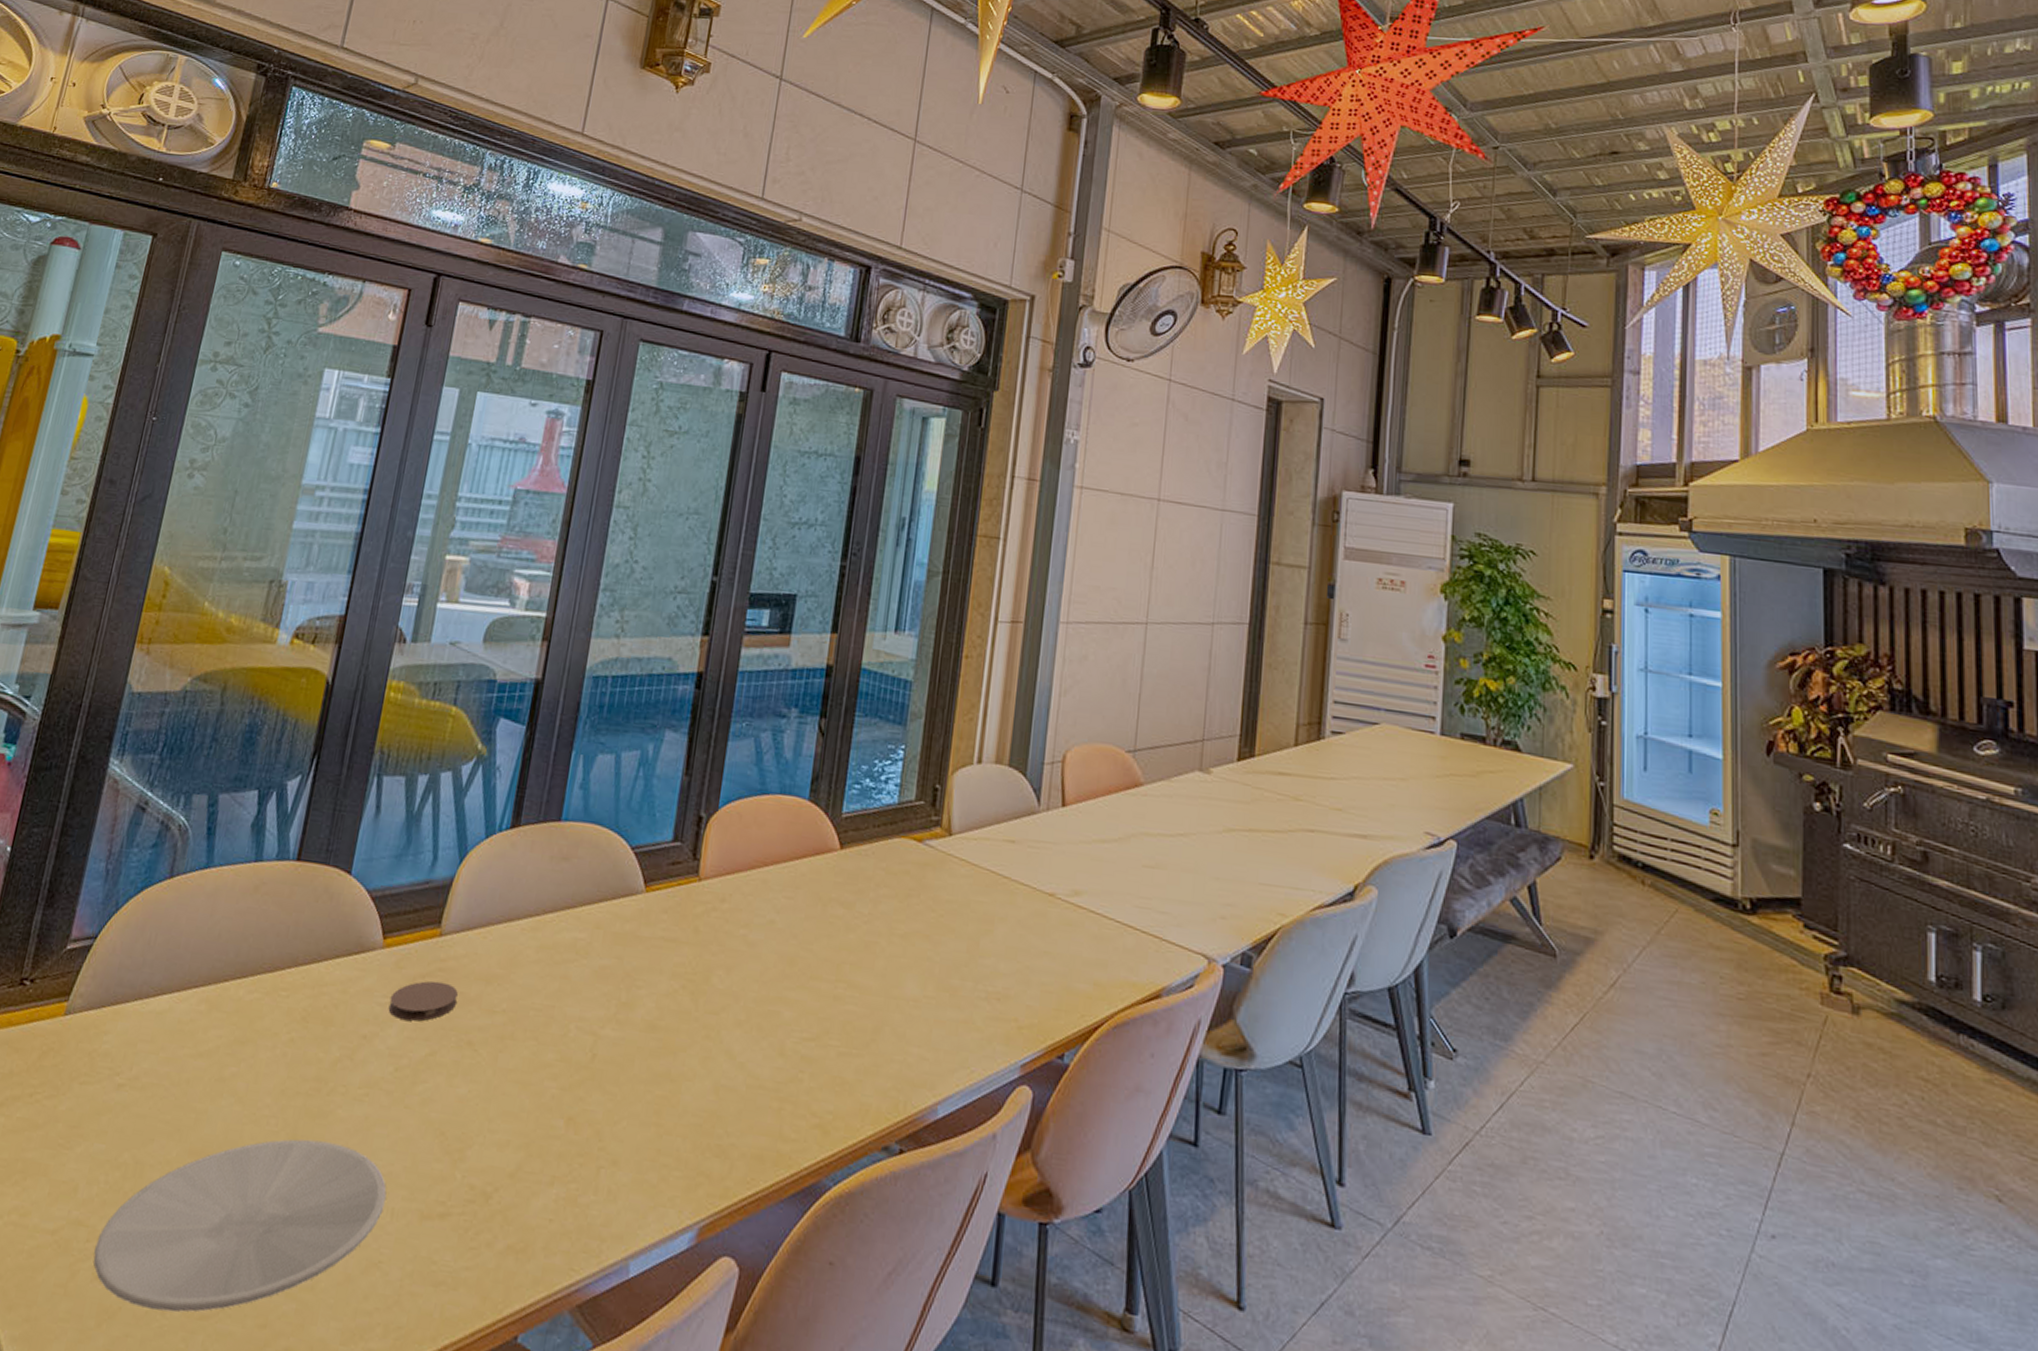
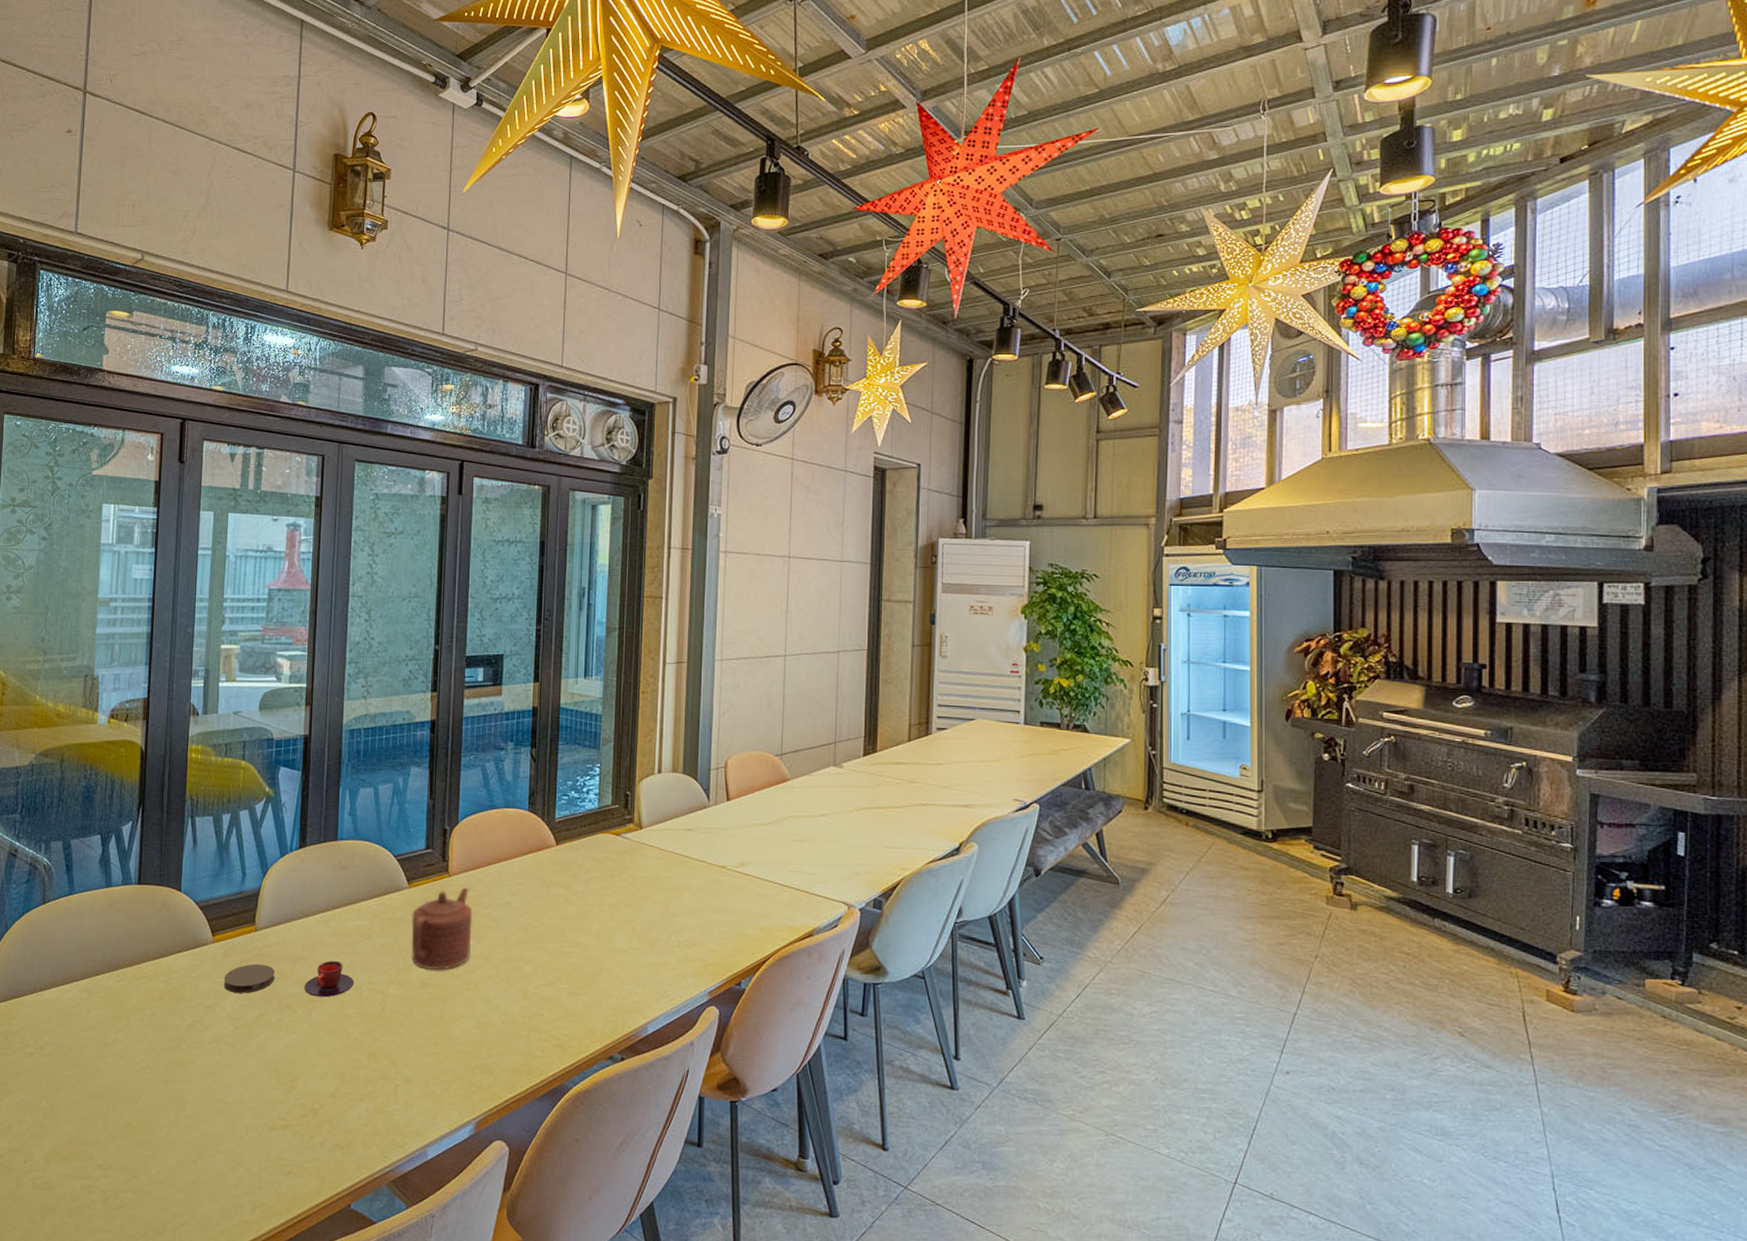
plate: present [93,1139,387,1313] -> none [32,1081,241,1205]
teacup: none [493,984,560,1036] -> present [304,960,354,998]
teapot: none [638,897,725,1008] -> present [411,887,473,970]

